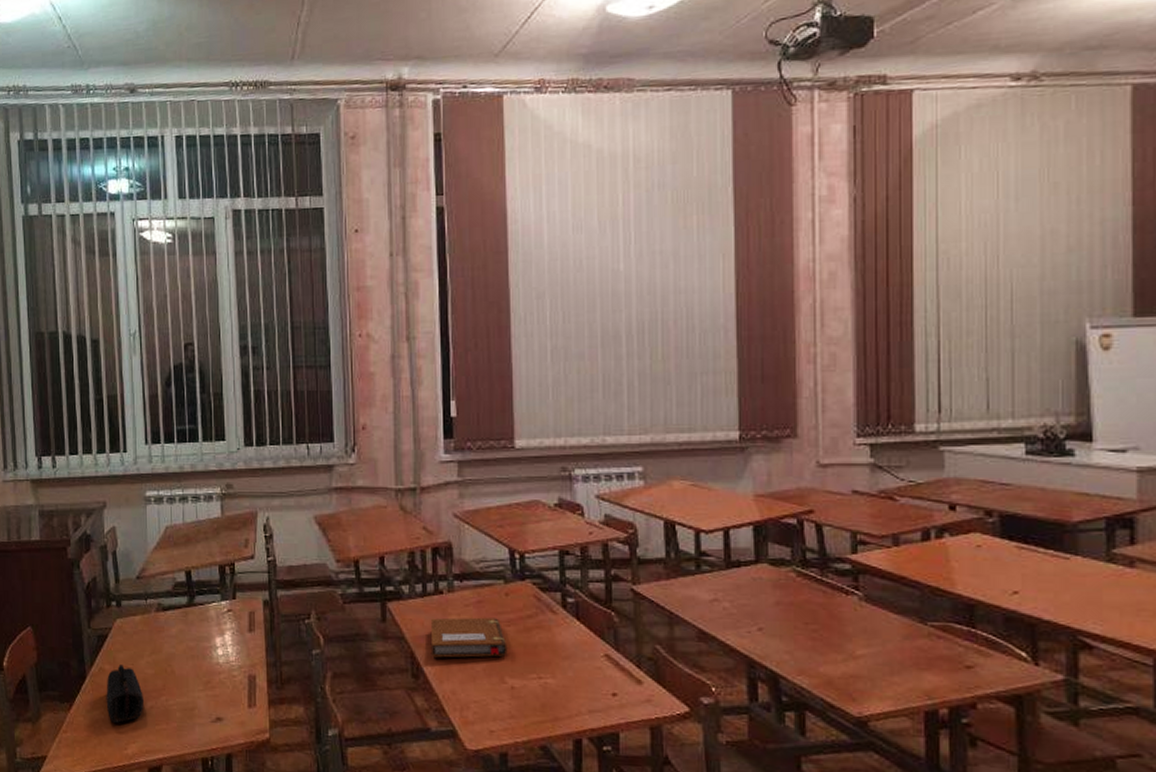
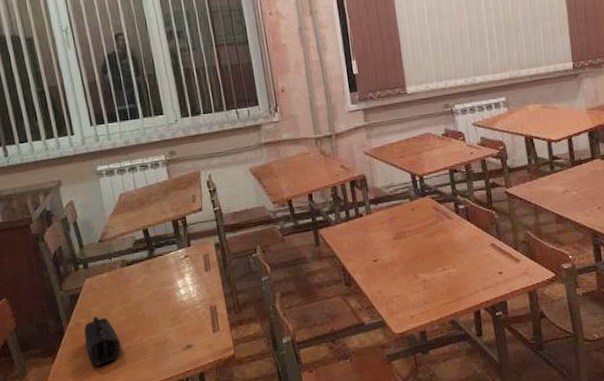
notebook: present [430,617,508,658] -> none [355,229,418,268]

